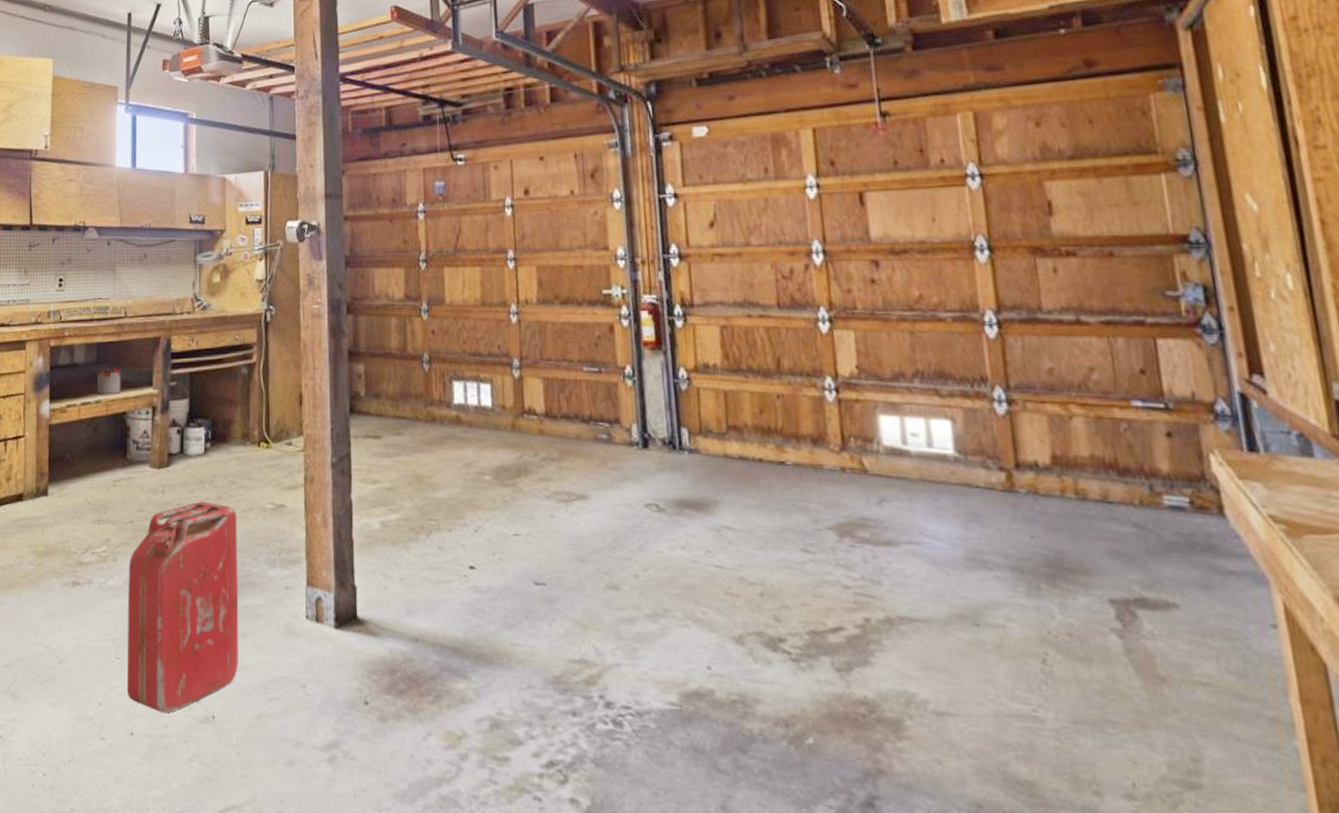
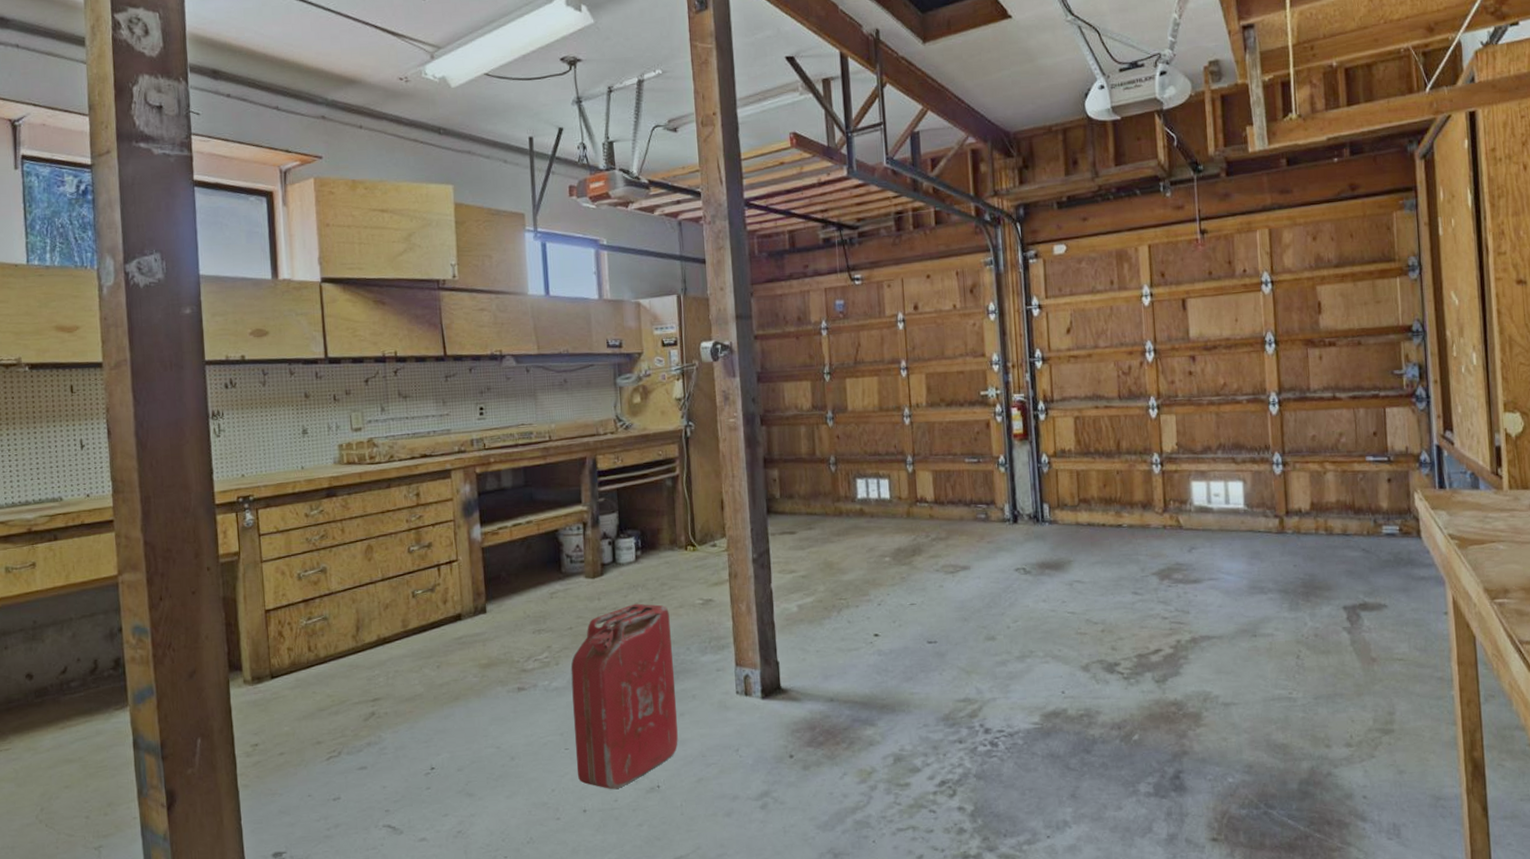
paint can: present [92,369,121,395] -> none [520,490,551,516]

